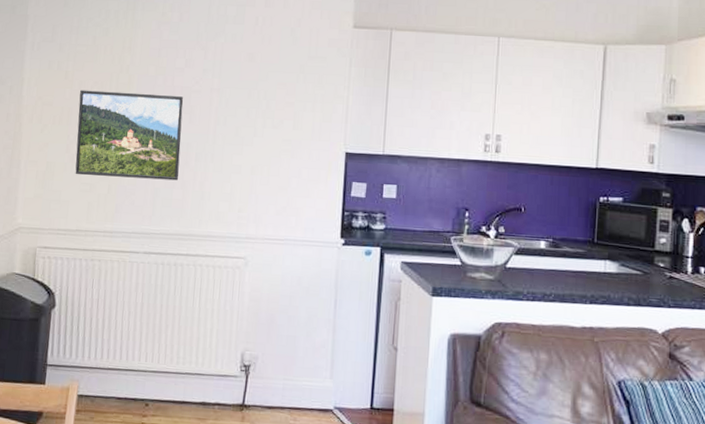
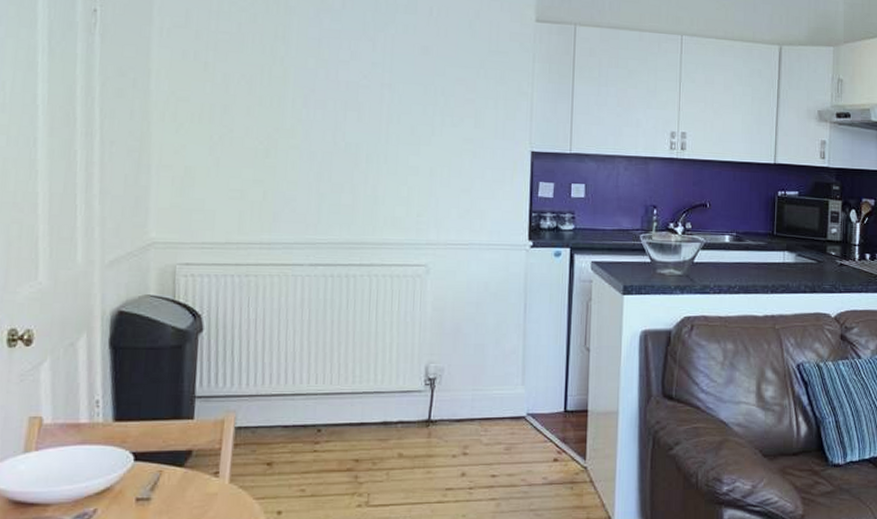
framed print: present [75,90,184,181] -> none [221,83,350,185]

